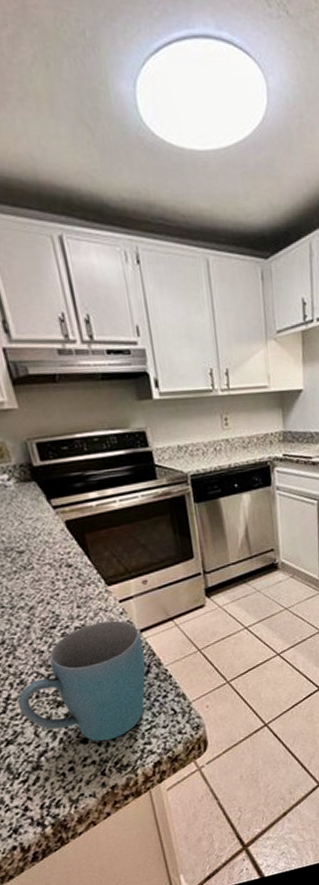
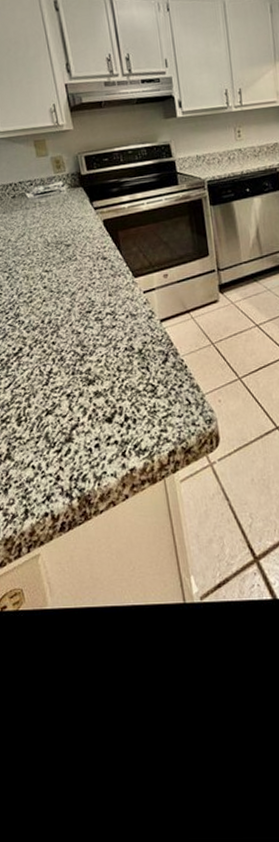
mug: present [17,620,146,742] -> none [57,309,165,423]

